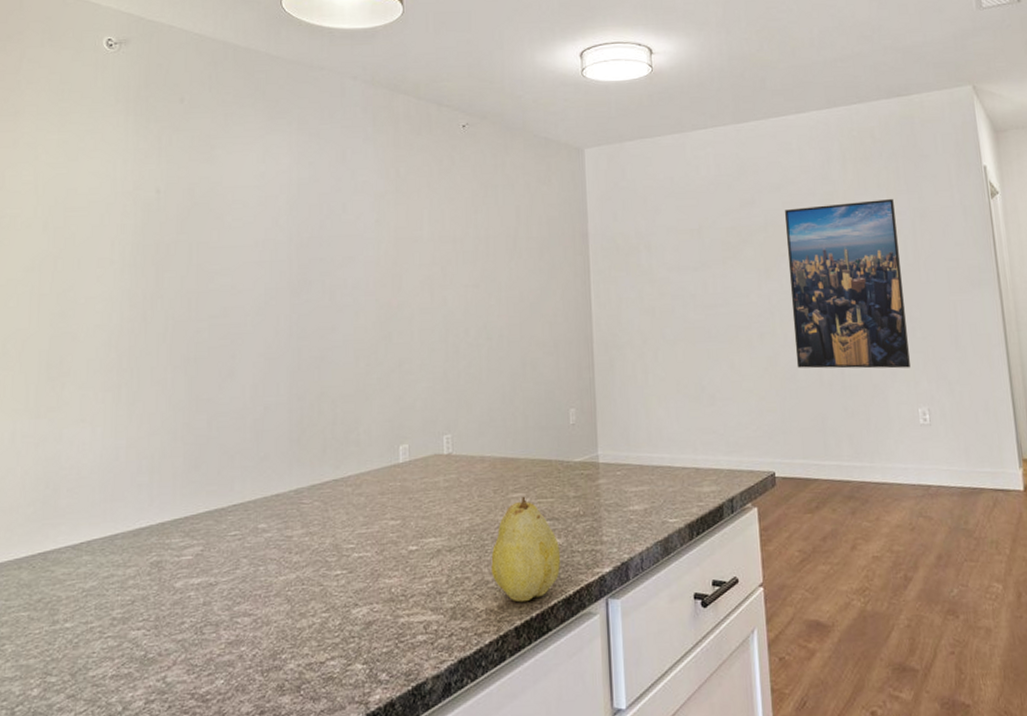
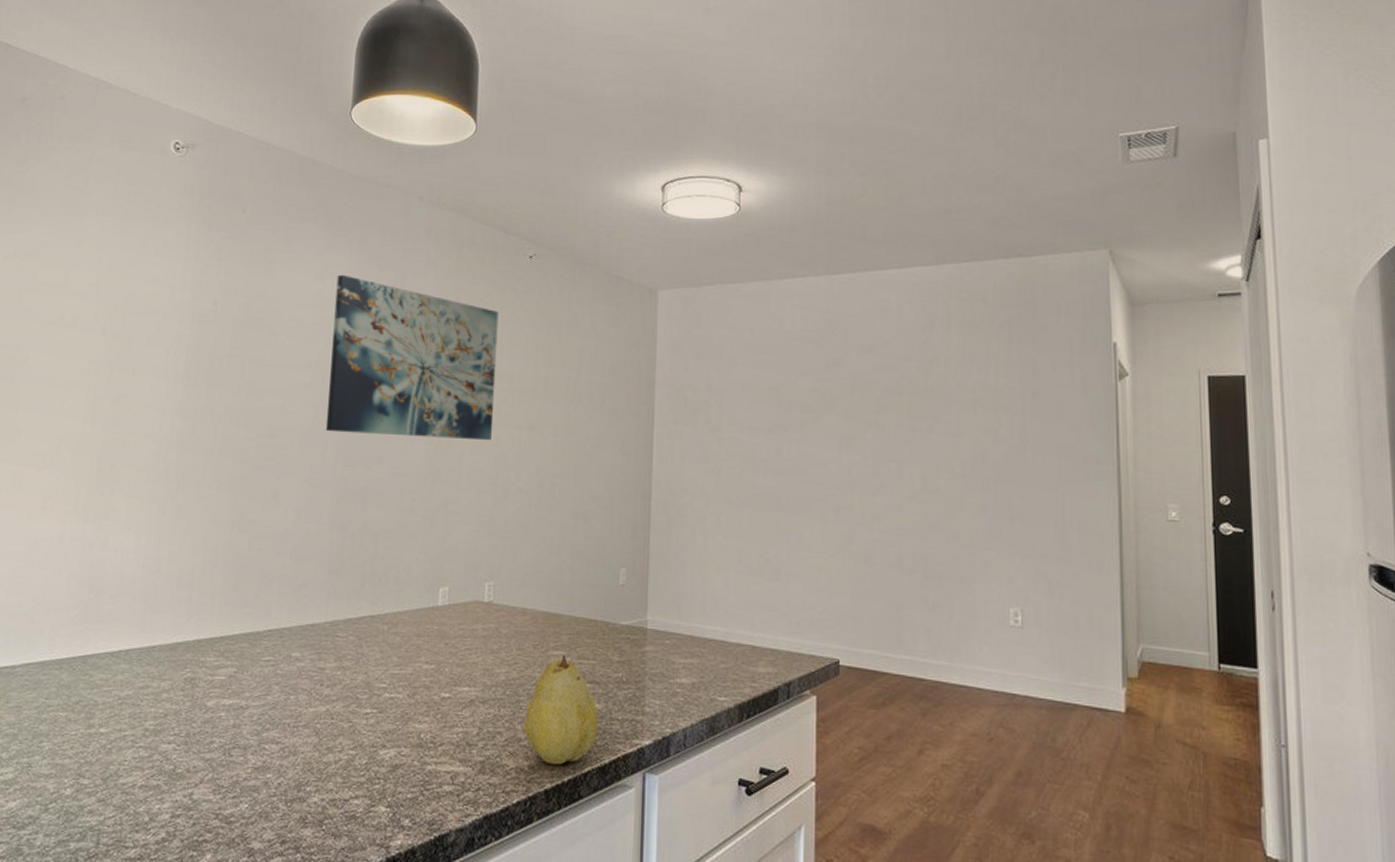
wall art: none [277,155,440,307] -> present [325,274,499,441]
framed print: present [785,199,910,369] -> none [874,371,1005,562]

